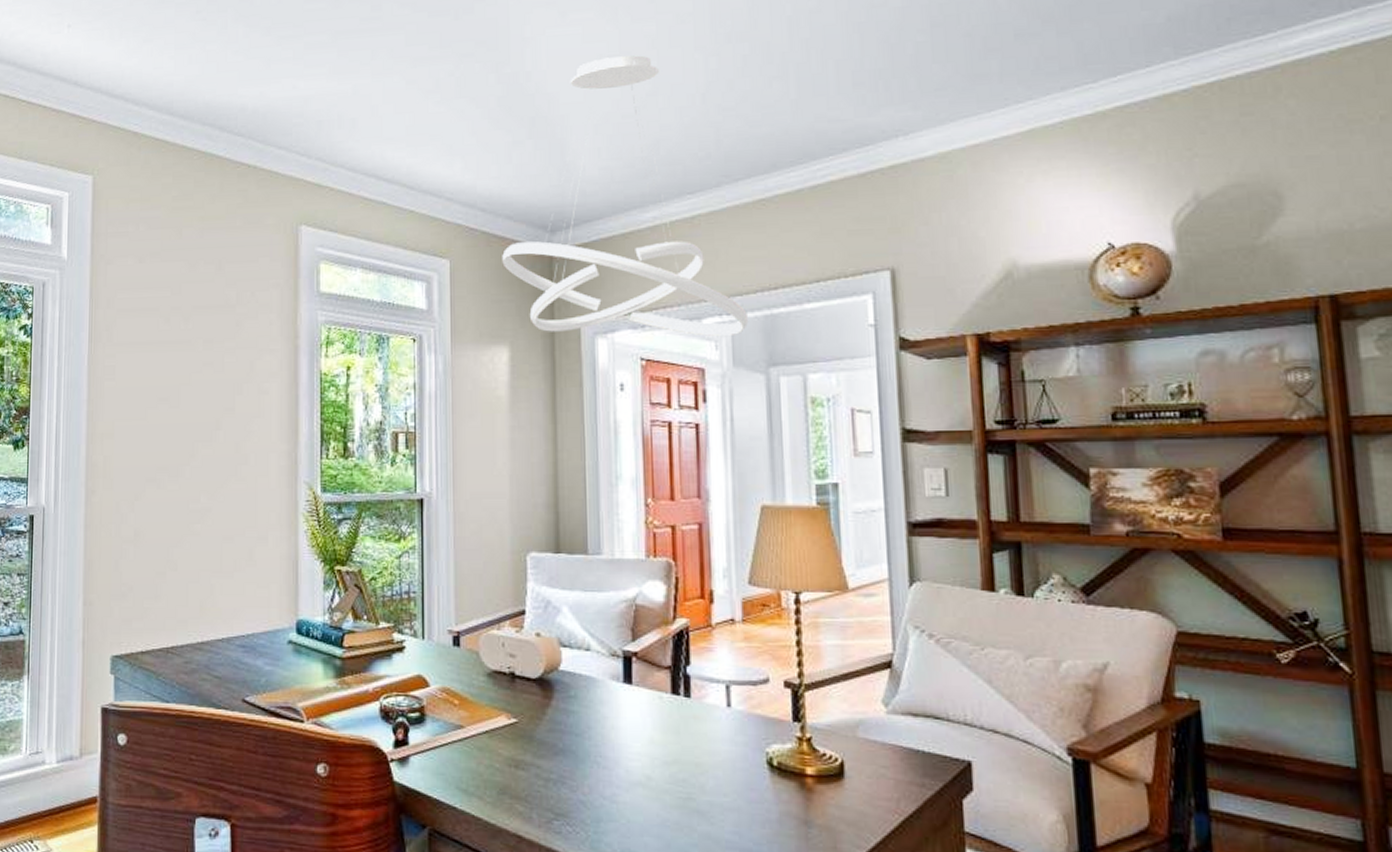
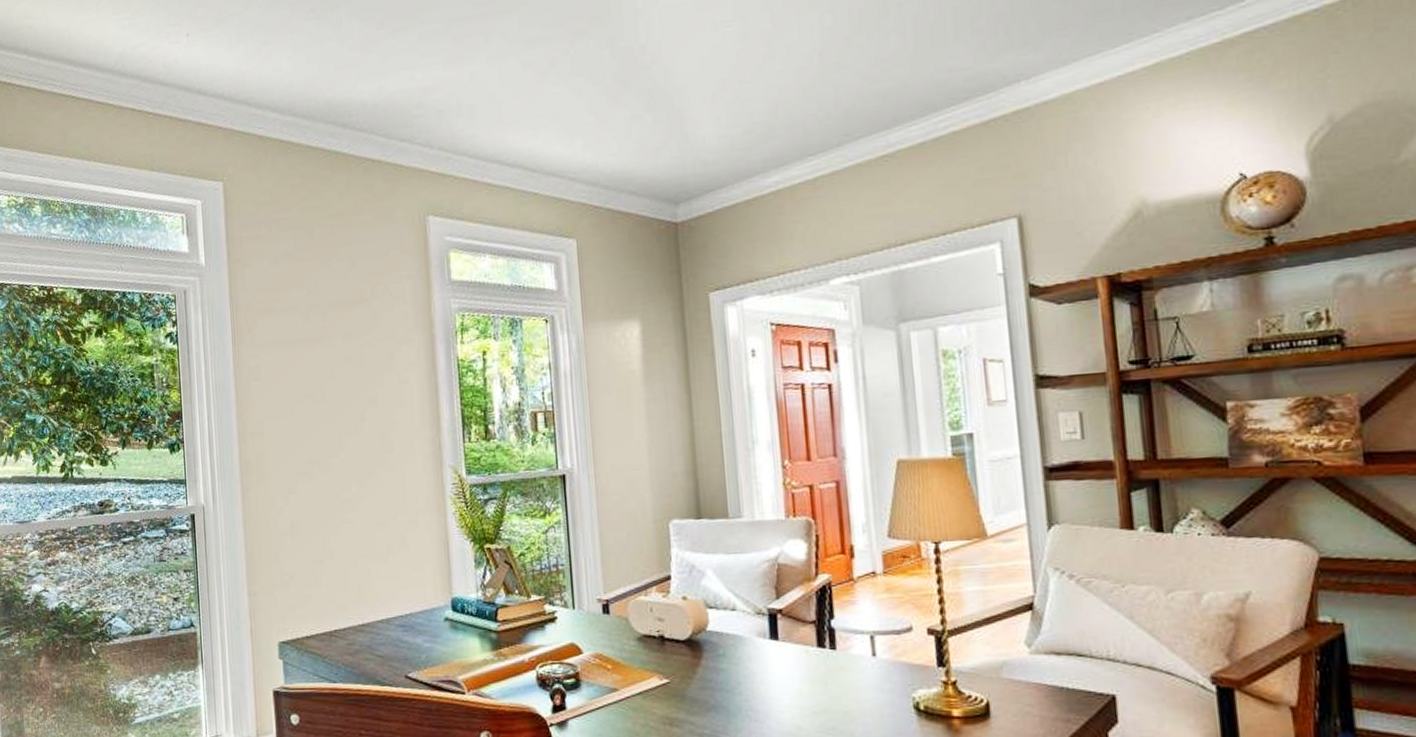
ceiling light fixture: present [502,55,749,337] -> none [627,18,877,304]

